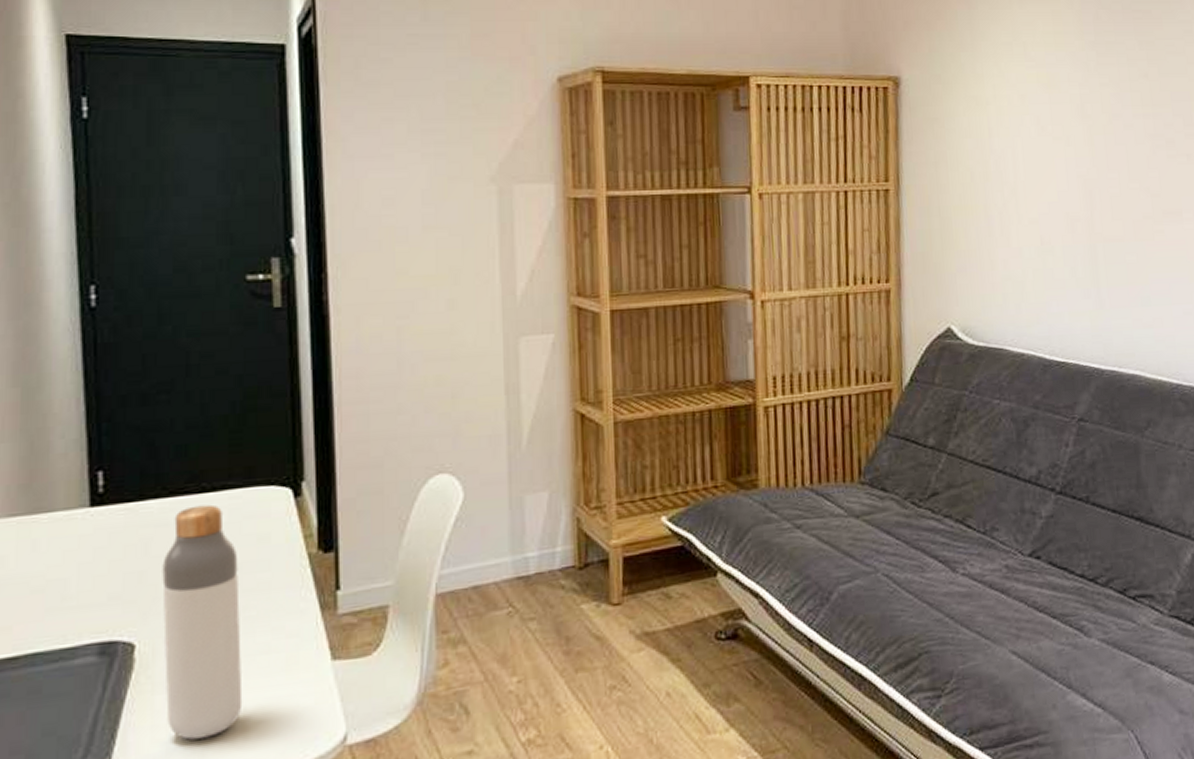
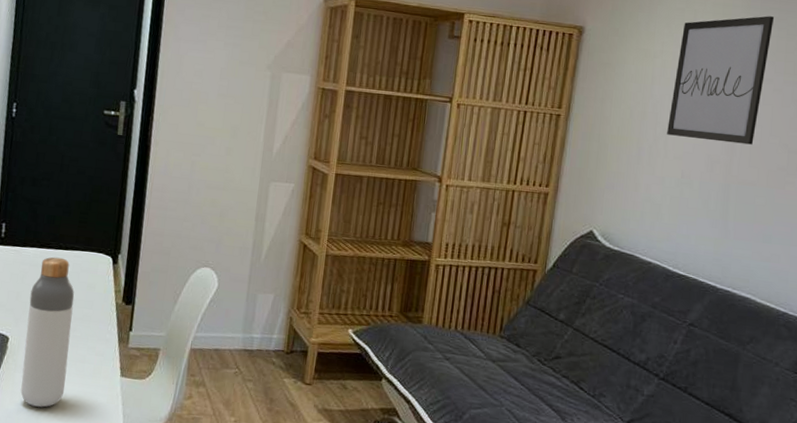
wall art: none [1014,41,1113,196] -> present [667,16,775,145]

